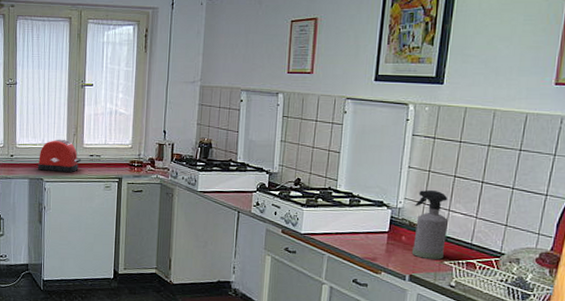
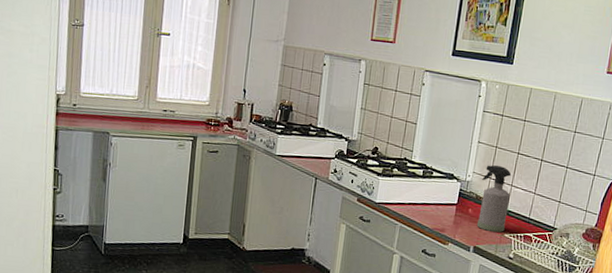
toaster: present [37,139,82,173] -> none [103,90,154,128]

